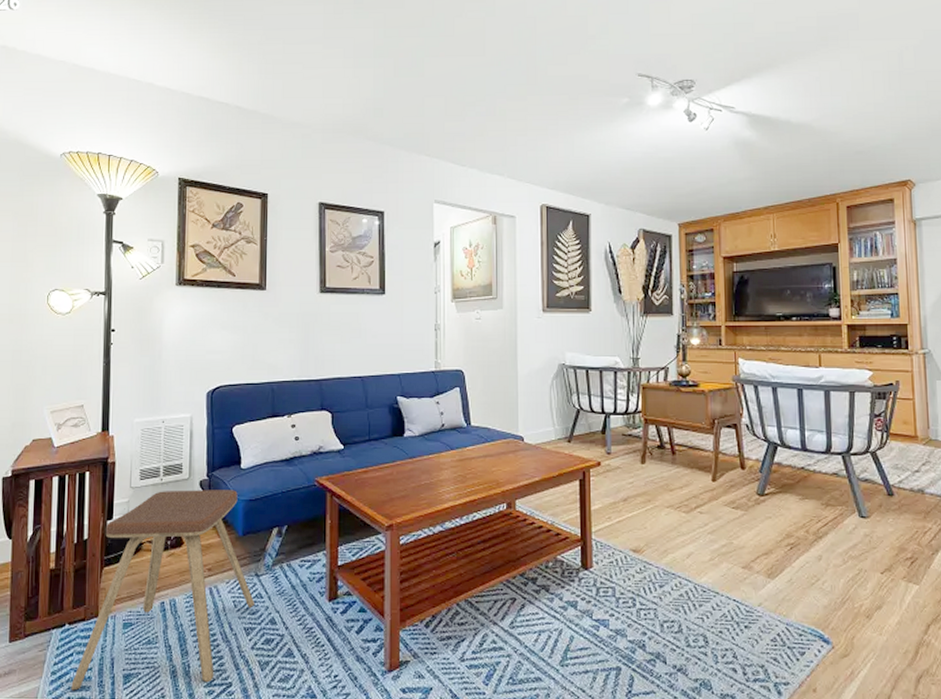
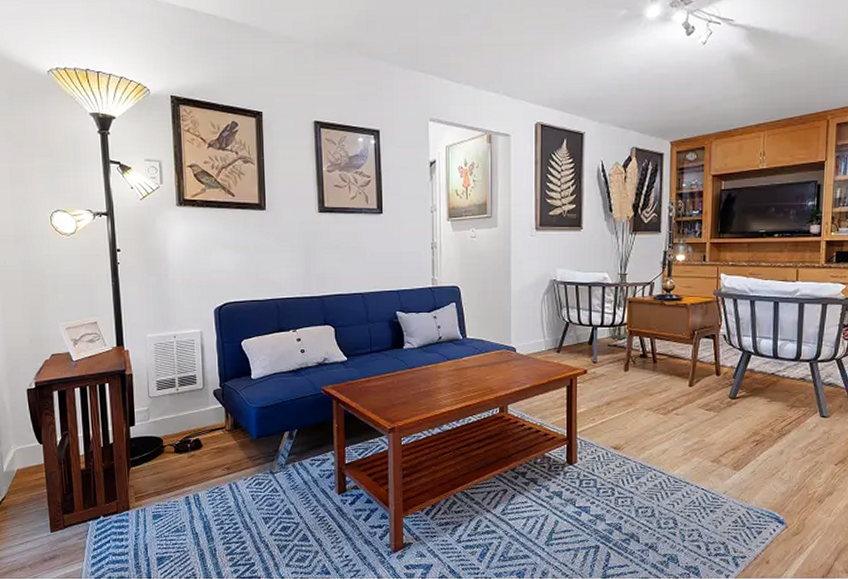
music stool: present [71,490,256,691] -> none [111,398,272,572]

